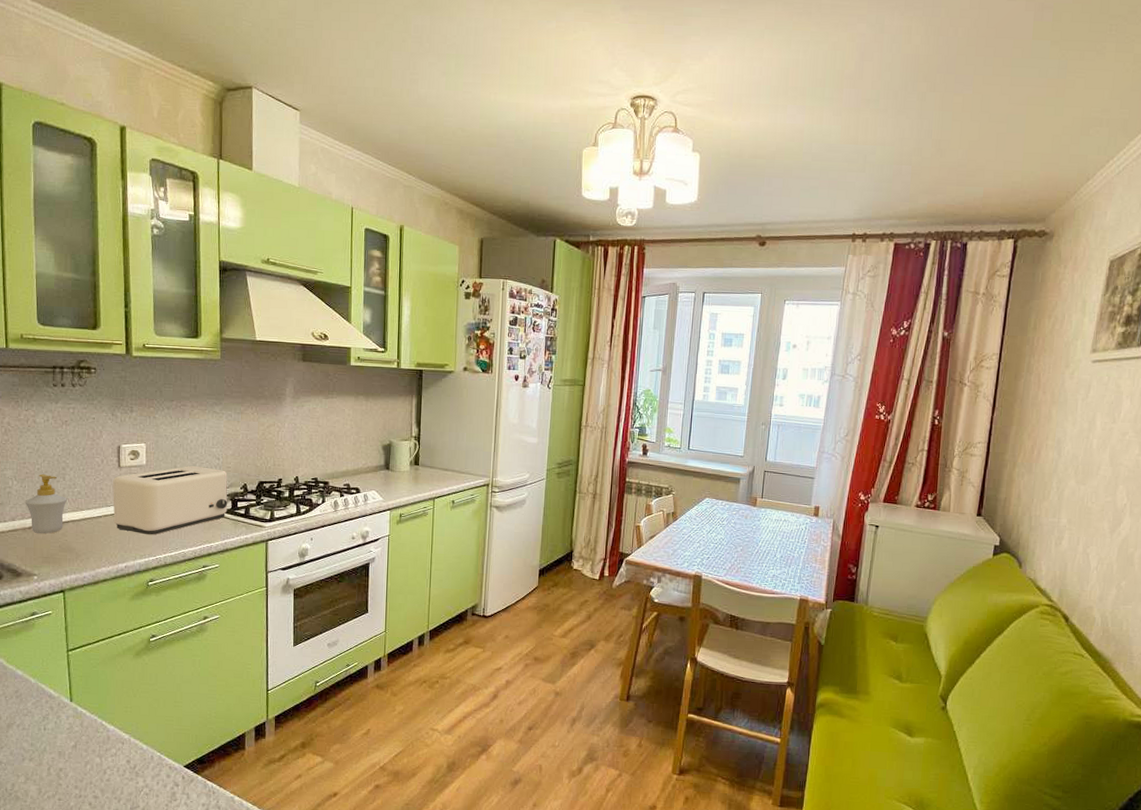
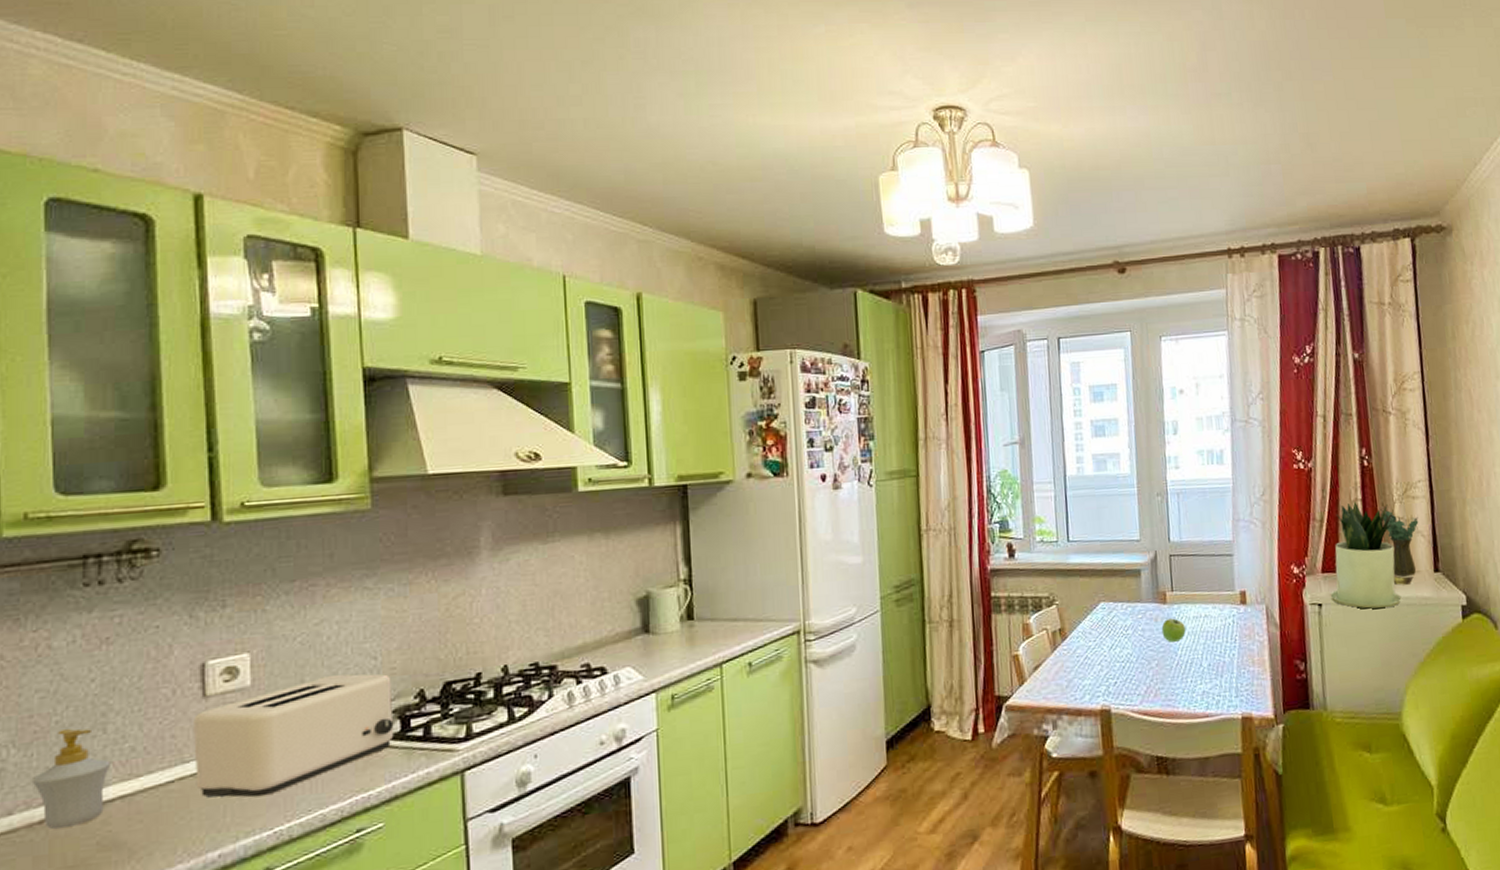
fruit: none [749,518,768,537] -> present [1161,618,1186,644]
planter: none [886,451,953,538] -> present [1330,502,1403,609]
vase: none [941,459,972,522] -> present [1380,508,1419,585]

